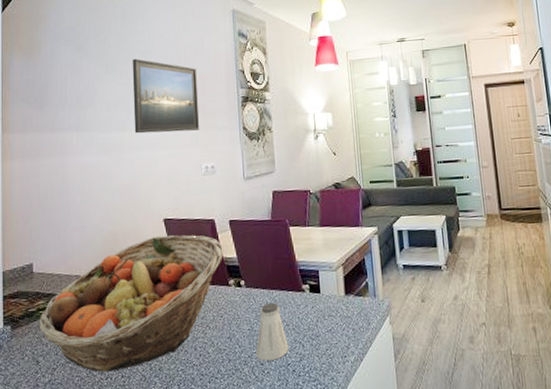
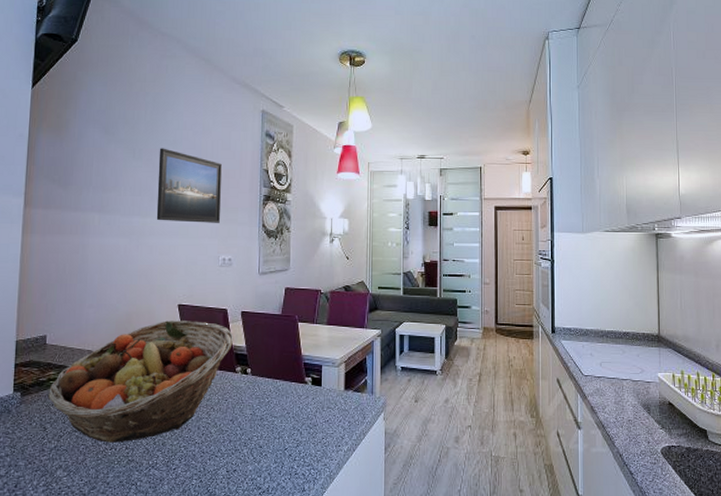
saltshaker: present [256,302,289,361] -> none [256,391,287,444]

